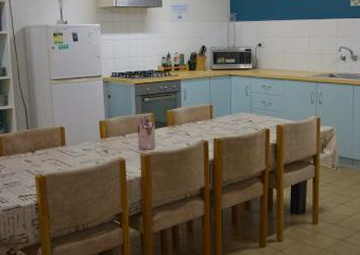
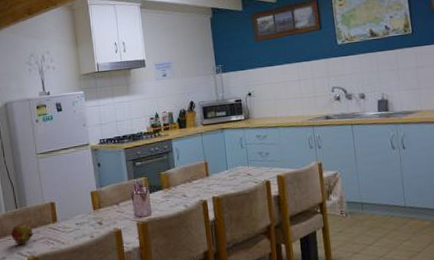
fruit: none [21,143,43,163] -> present [10,223,34,245]

